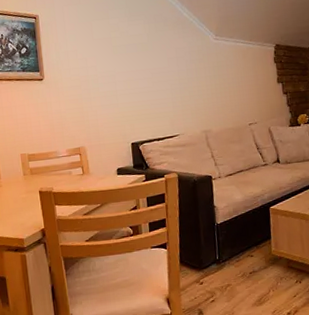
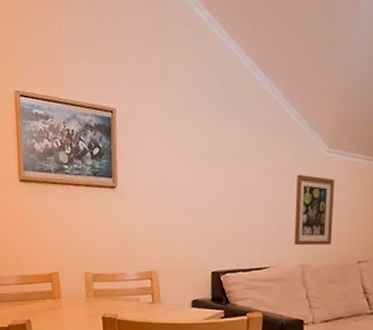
wall art: none [193,58,227,116] -> present [294,174,335,246]

